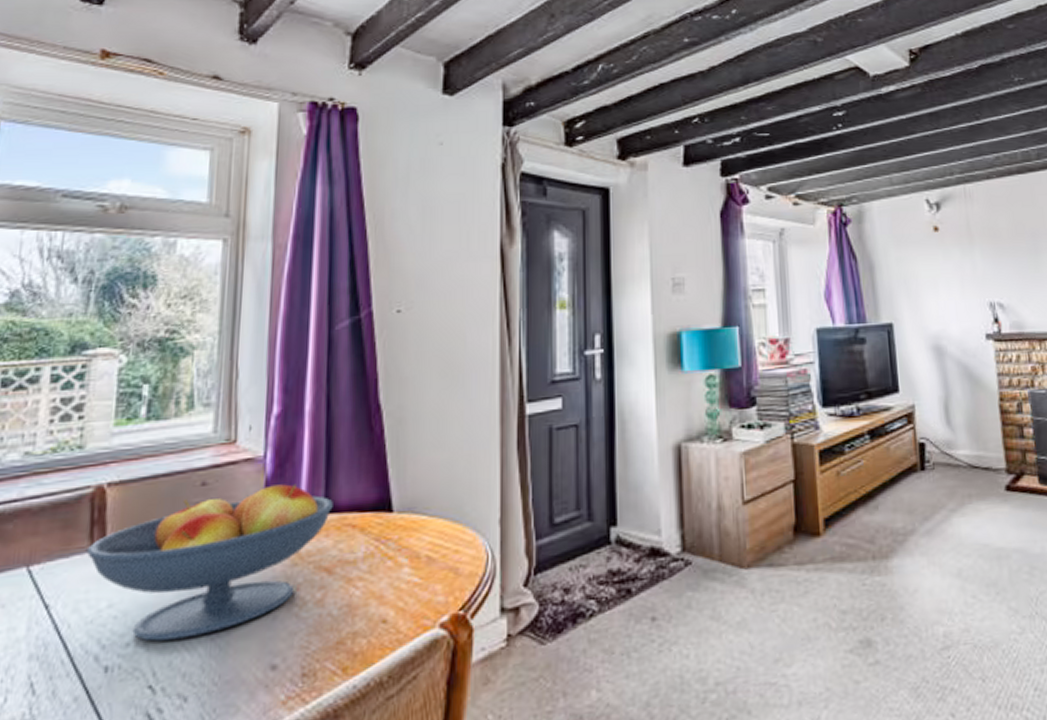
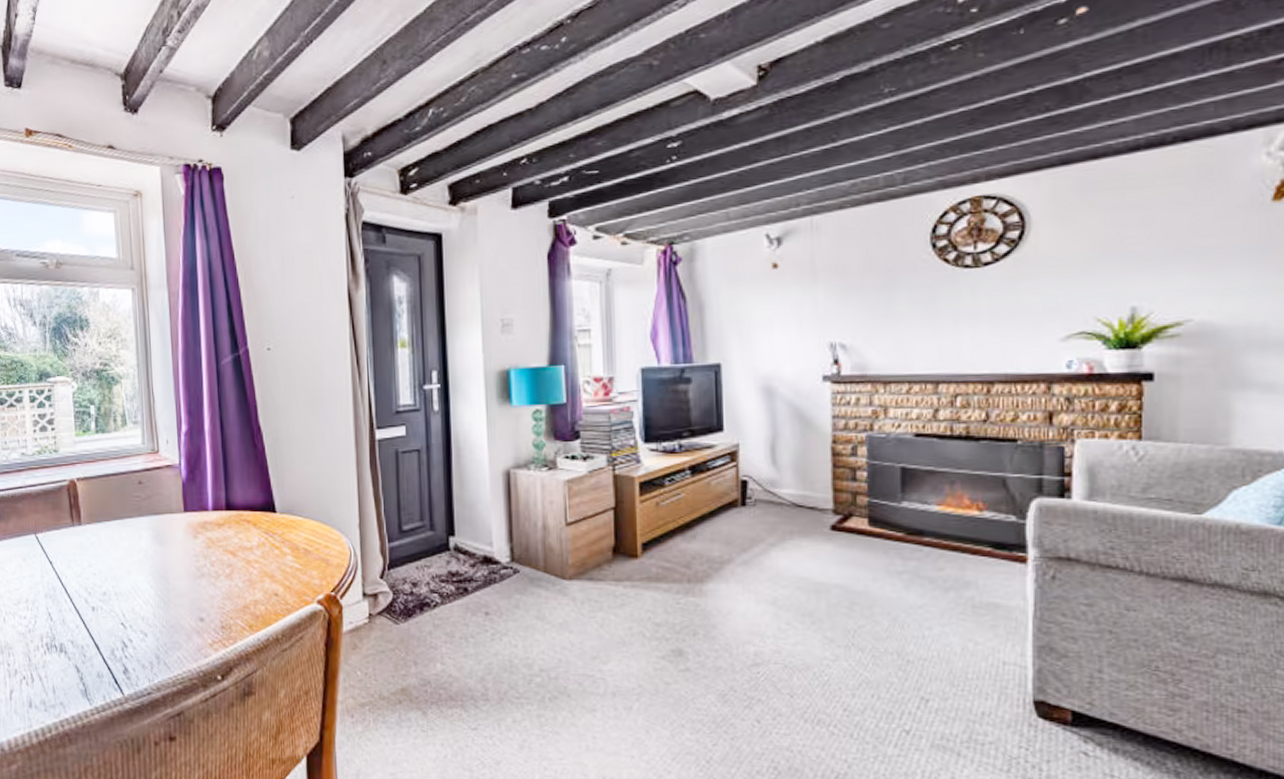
fruit bowl: present [86,483,333,642] -> none [69,486,232,593]

